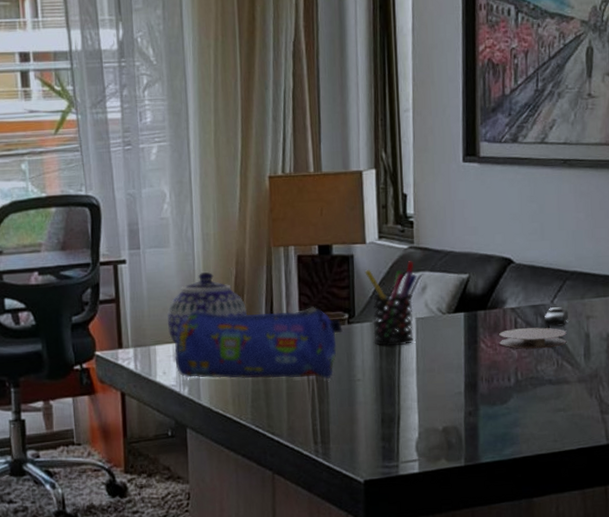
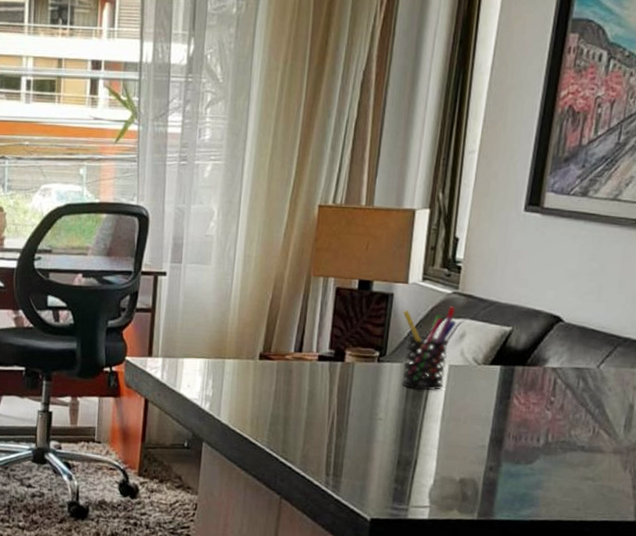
teapot: present [167,272,248,343] -> none [198,293,278,359]
pencil case: present [174,306,343,379] -> none [200,330,371,413]
coaster: present [499,327,567,349] -> none [534,389,609,414]
computer mouse: present [544,306,569,327] -> none [585,371,615,393]

